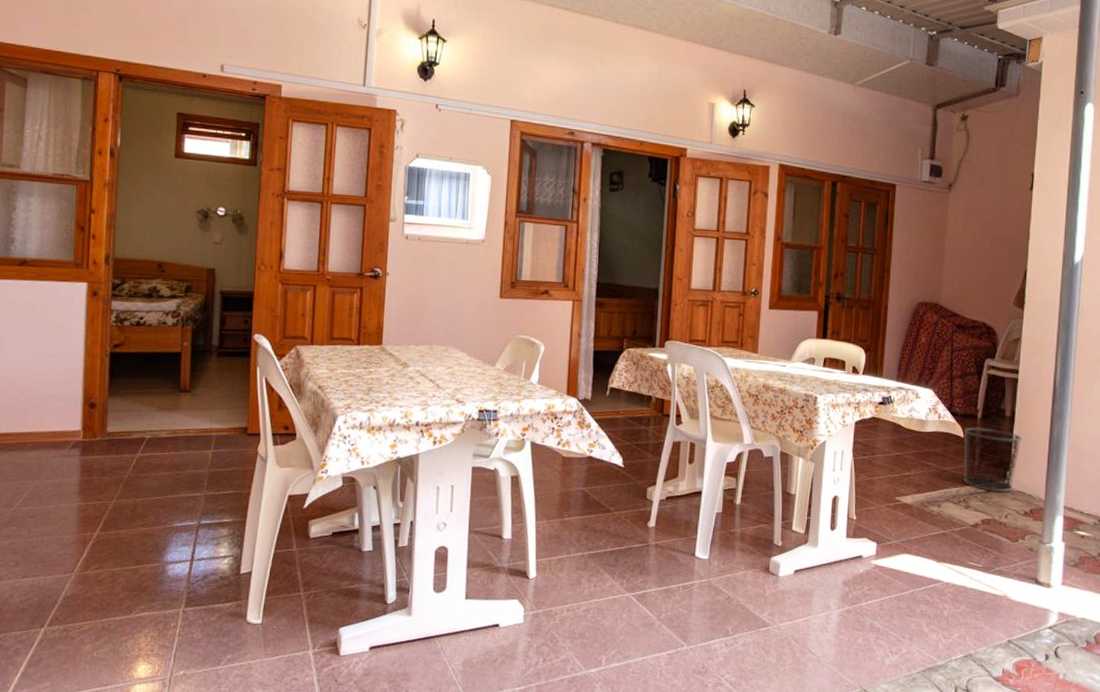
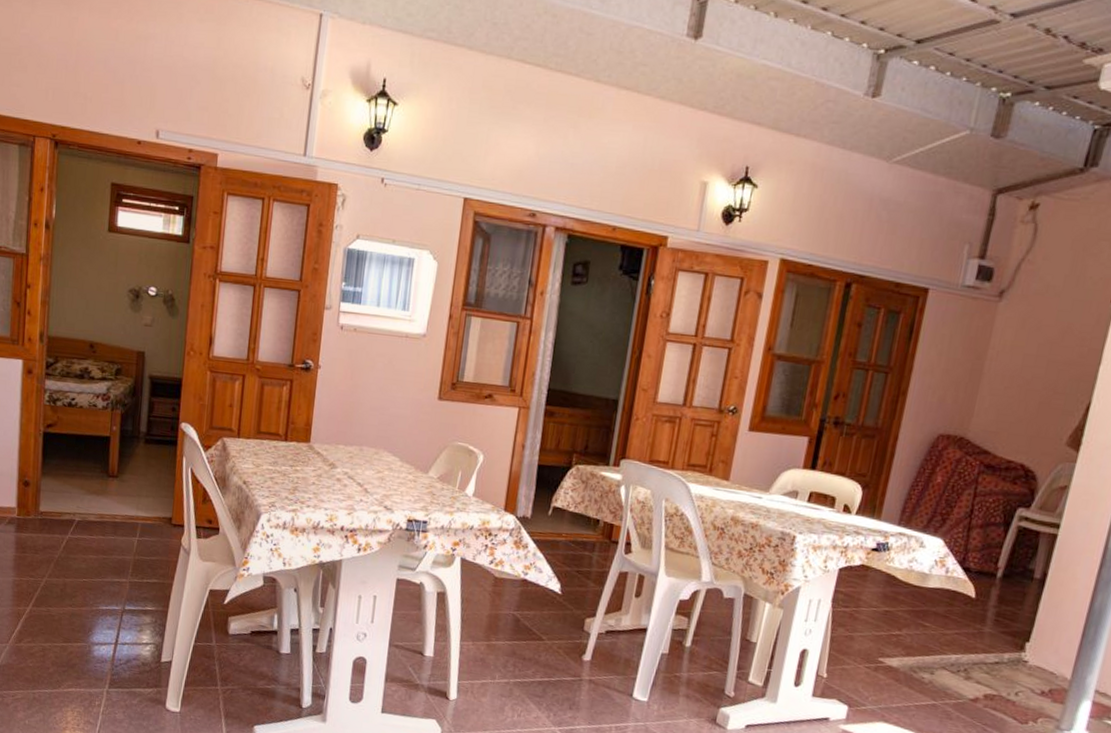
waste bin: present [963,427,1022,492] -> none [967,586,1053,666]

